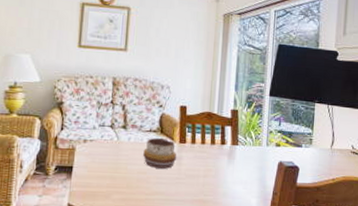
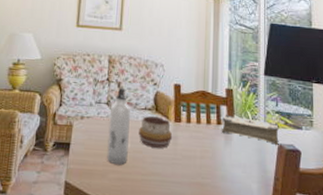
water bottle: none [110,110,135,185] -> present [107,88,131,164]
book: none [226,134,280,162] -> present [222,114,279,145]

